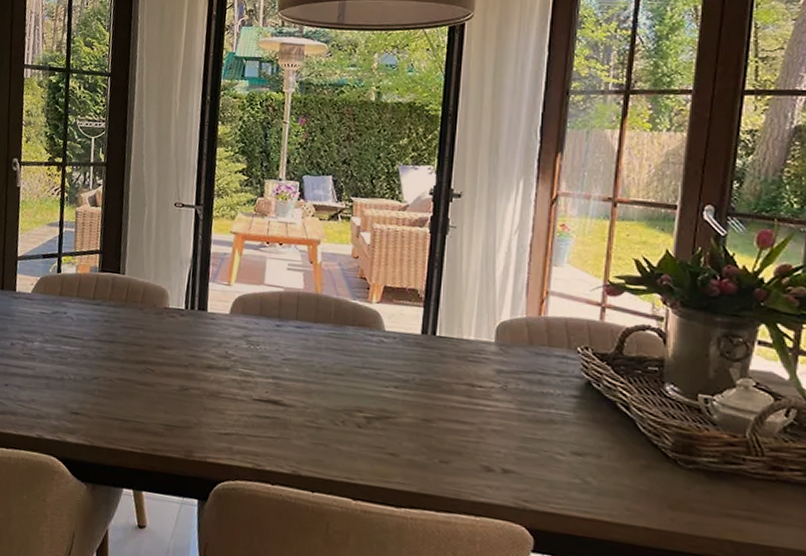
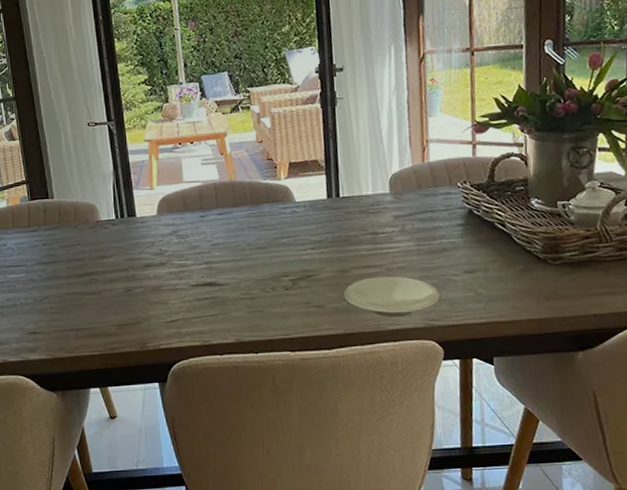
saucer: none [422,434,541,489] -> present [342,276,442,318]

